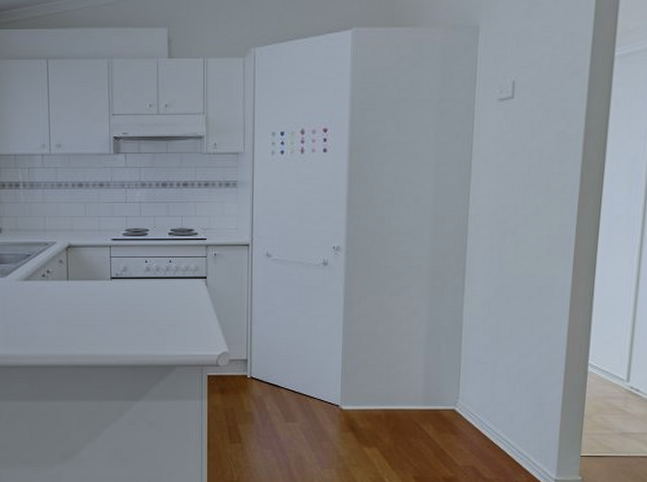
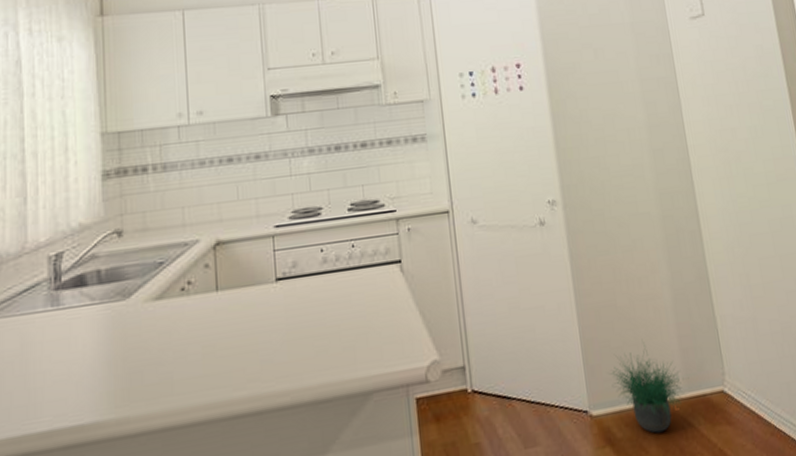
potted plant: none [362,367,423,430] -> present [610,345,685,434]

